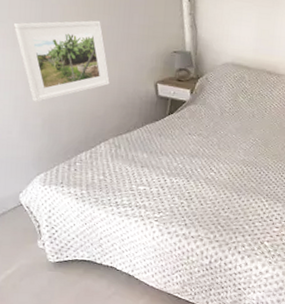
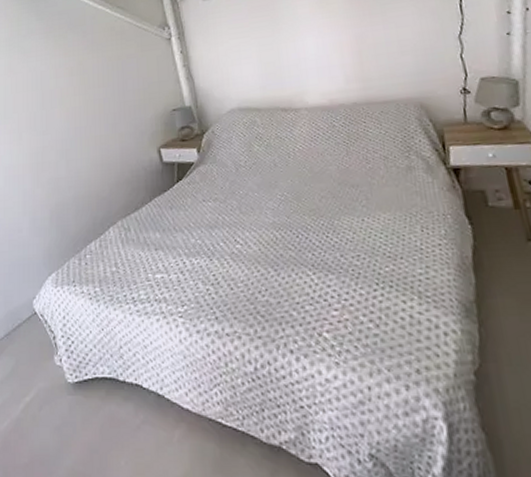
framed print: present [13,20,110,102] -> none [18,95,112,194]

